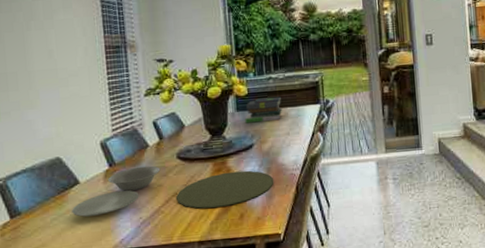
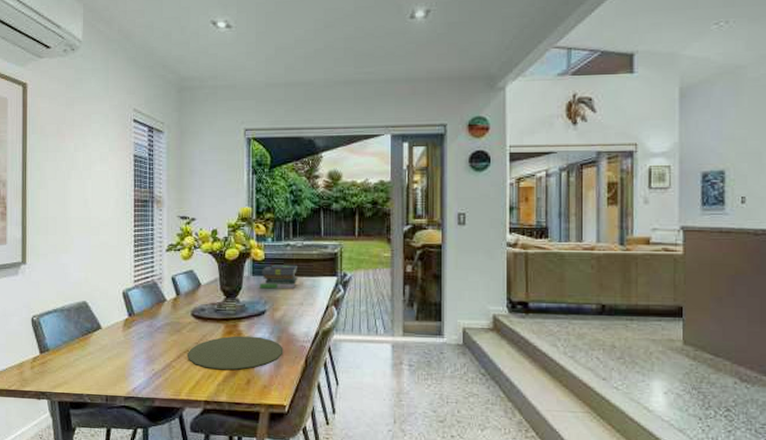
plate: present [72,190,139,217] -> none [93,340,153,362]
bowl: present [108,165,161,192] -> none [127,319,175,343]

